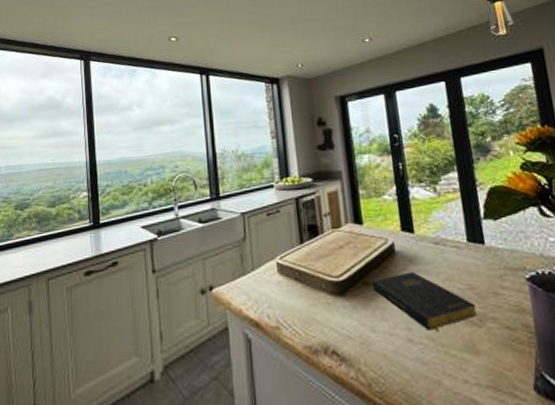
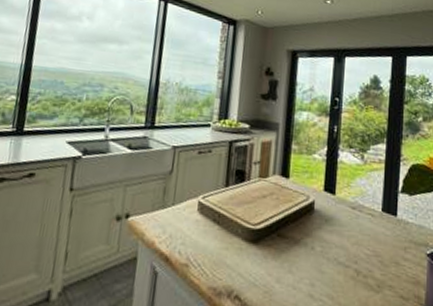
book: present [371,271,478,332] -> none [285,231,377,292]

